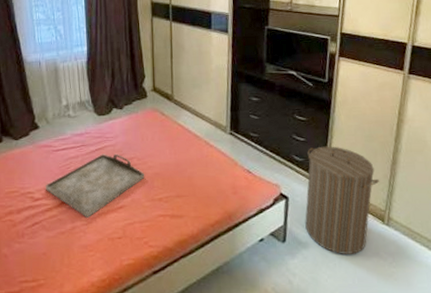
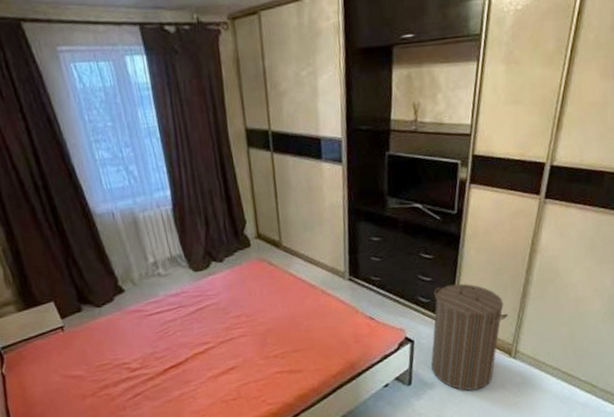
serving tray: present [45,153,145,218] -> none [141,312,256,383]

